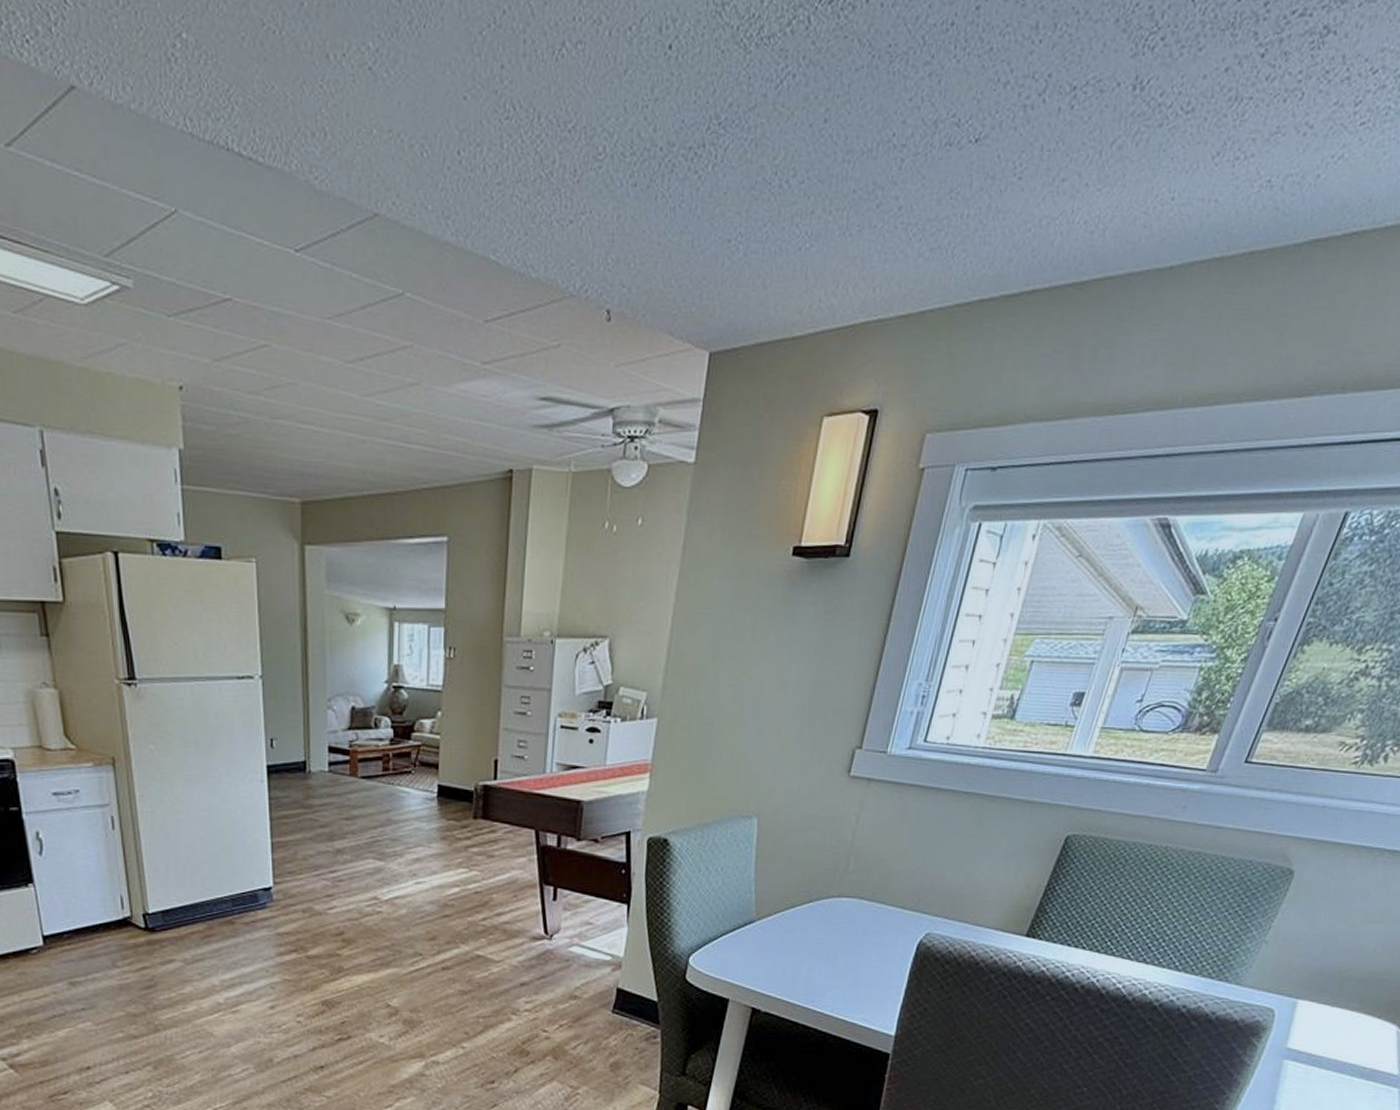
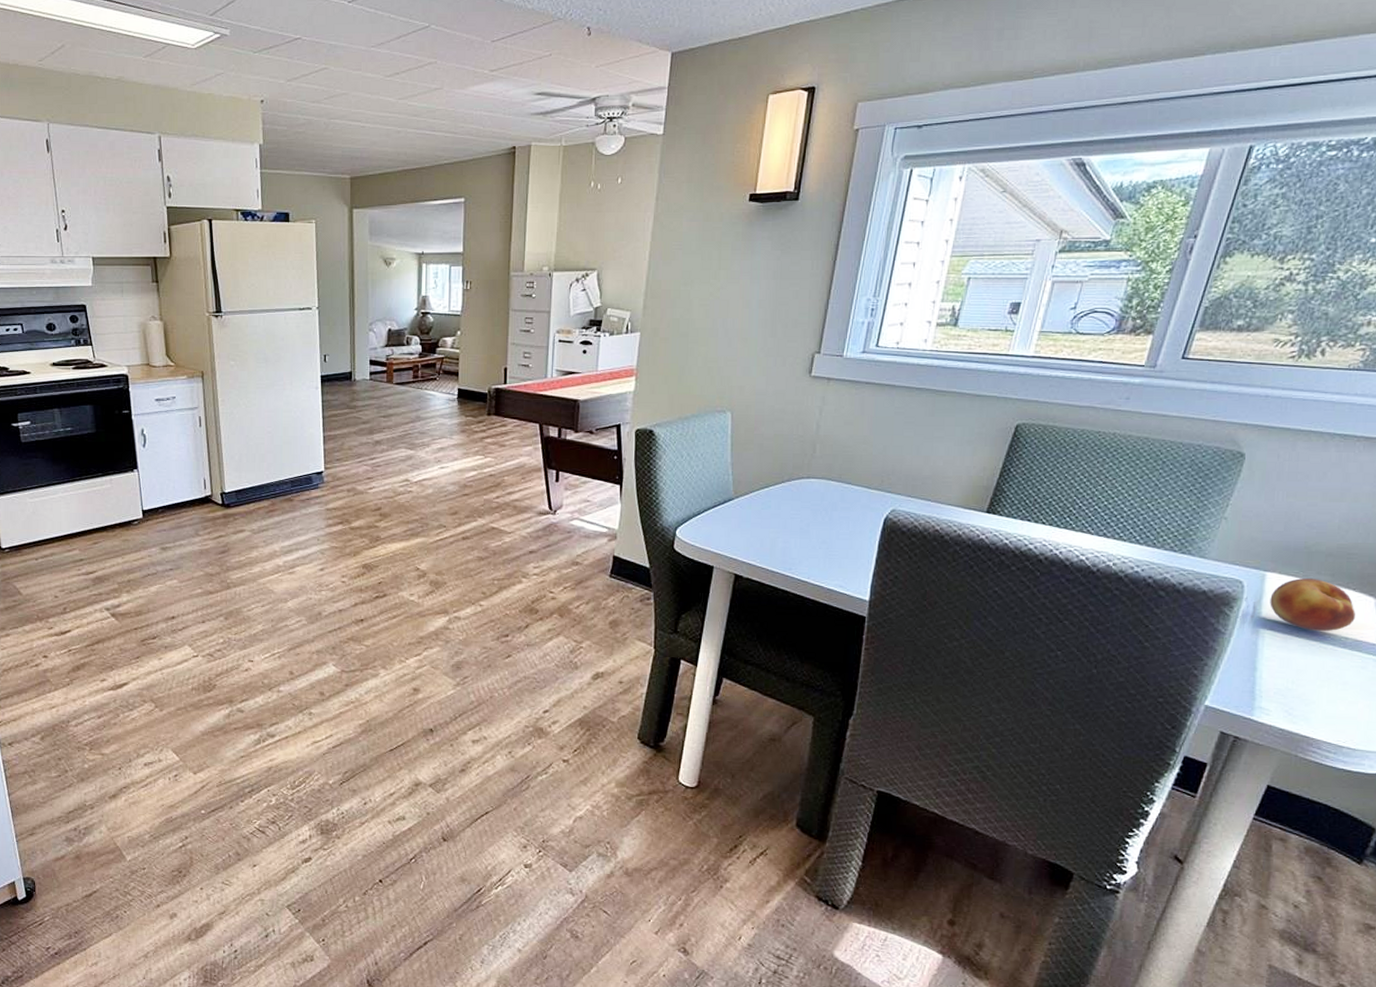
fruit: none [1297,1006,1377,1062] -> present [1270,578,1355,632]

